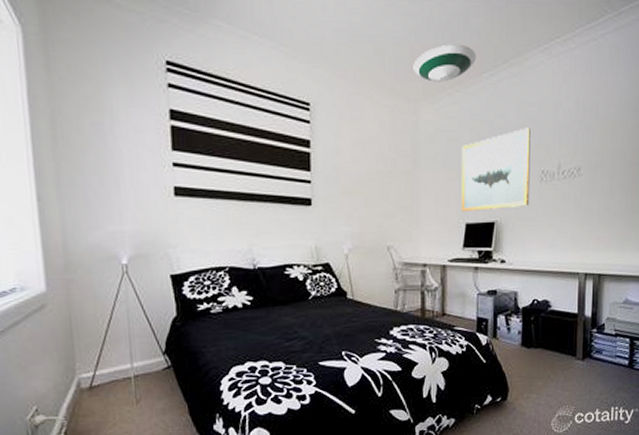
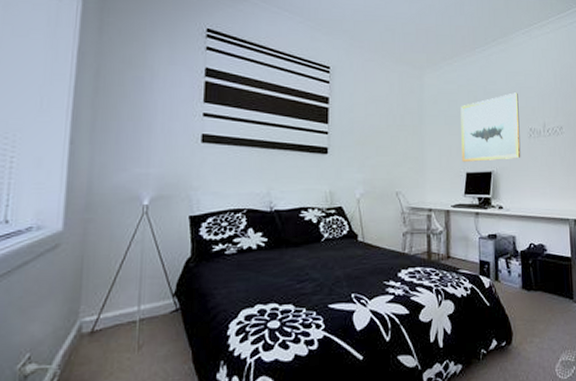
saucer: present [413,44,476,82] -> none [418,25,470,54]

